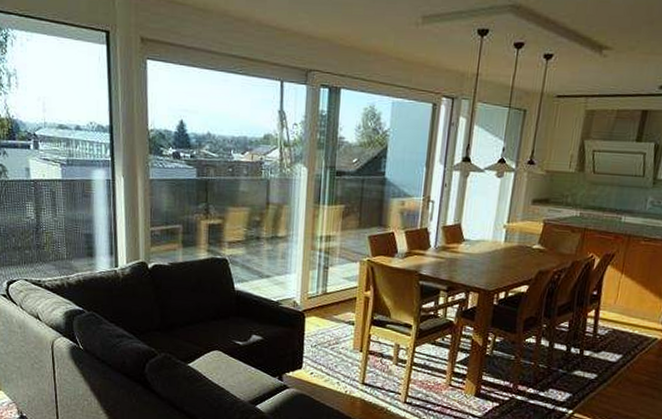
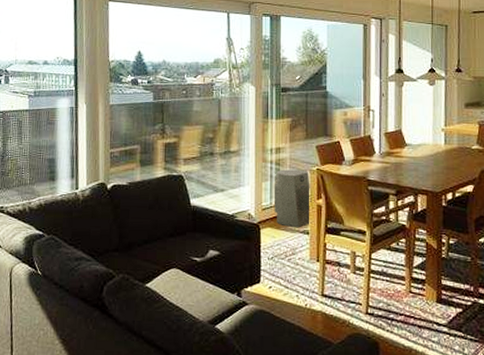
air purifier: none [320,258,360,319] -> present [273,169,312,228]

